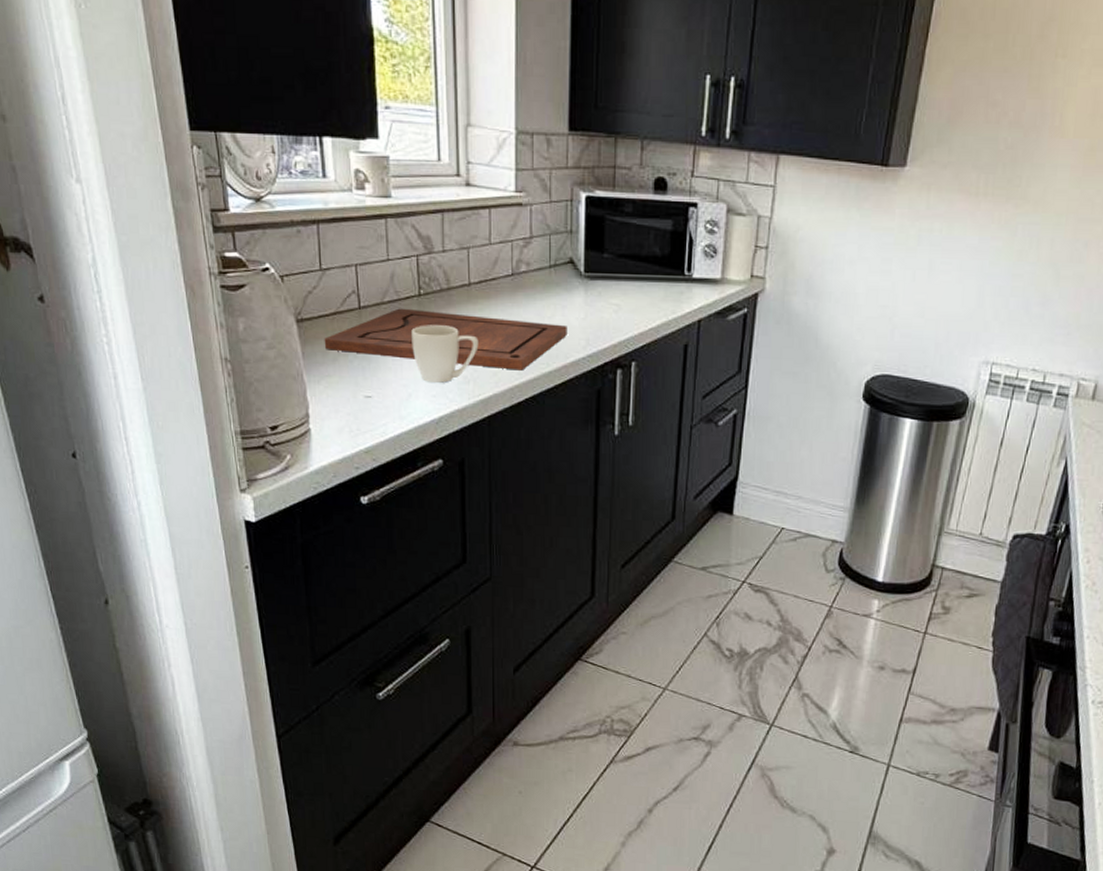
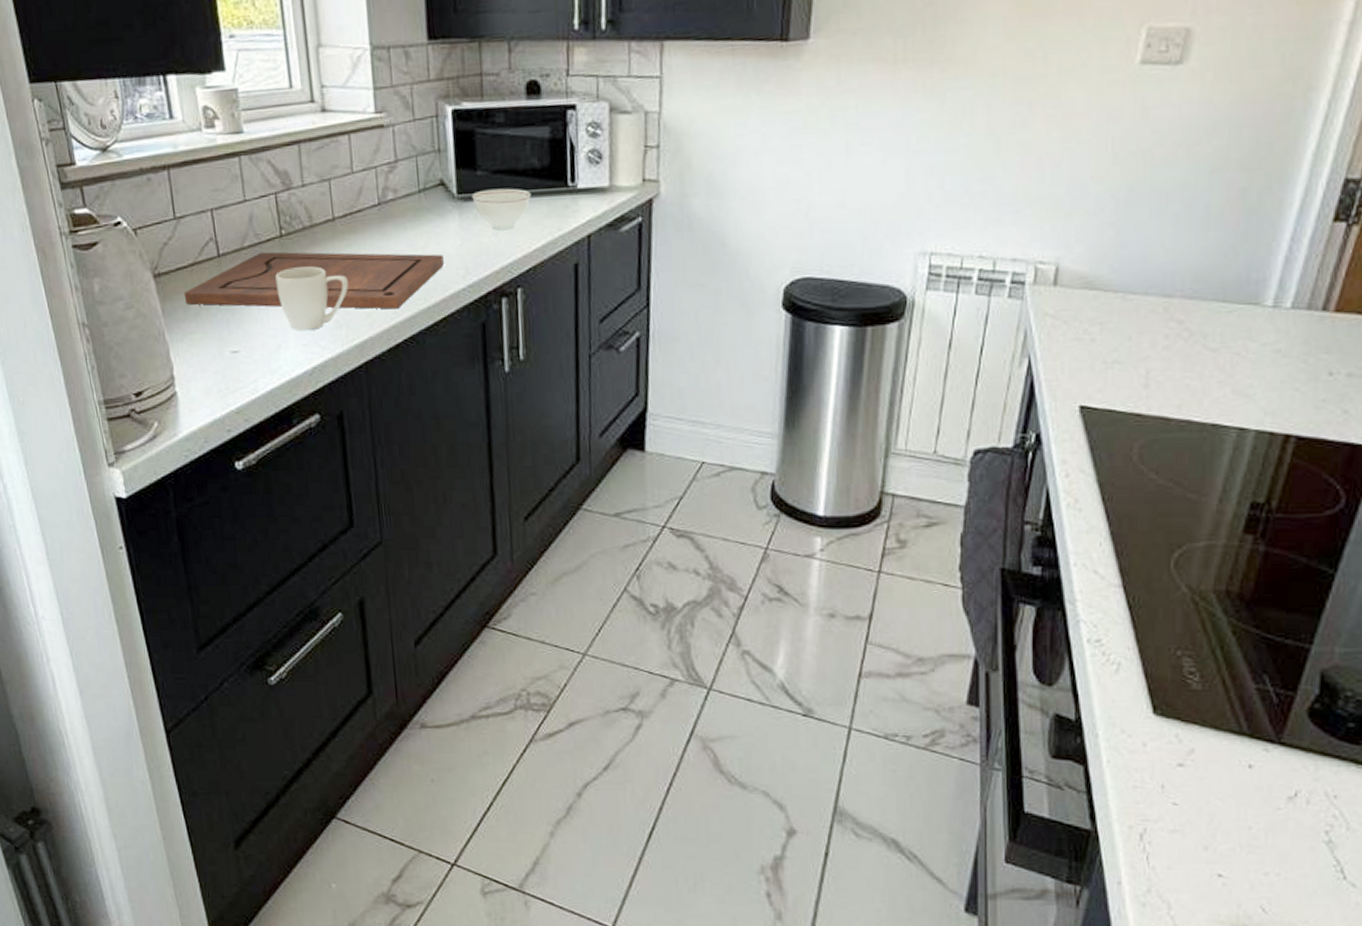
bowl: none [597,271,651,309] -> present [471,188,532,231]

